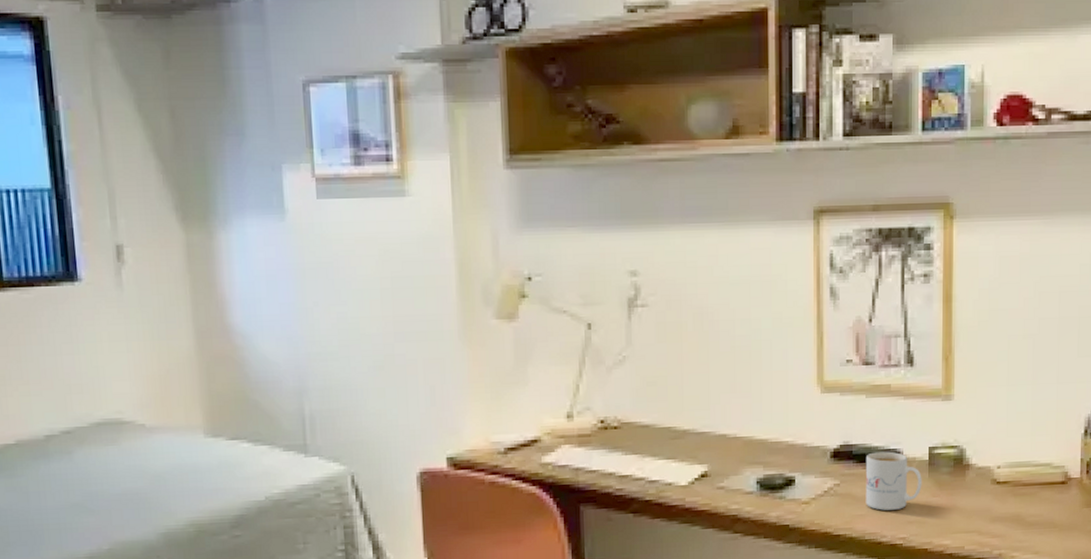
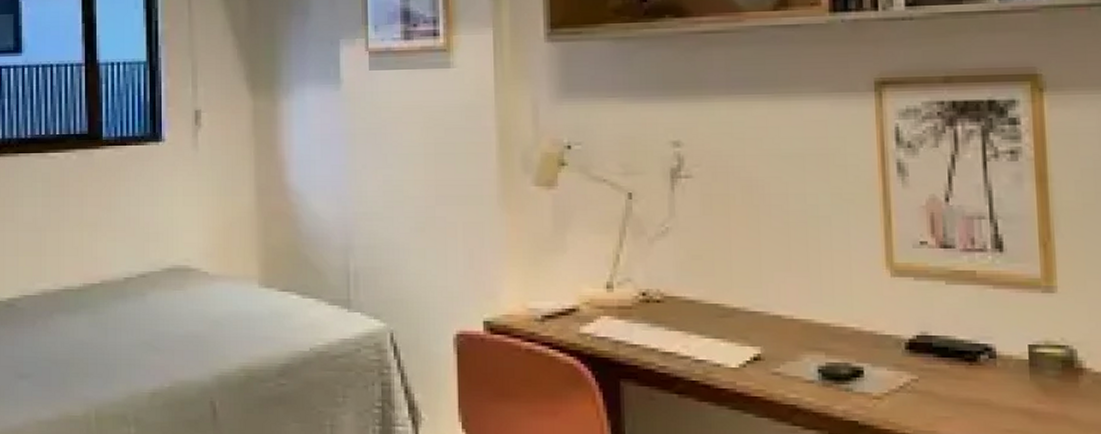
mug: present [865,451,922,511] -> none [949,346,1022,415]

